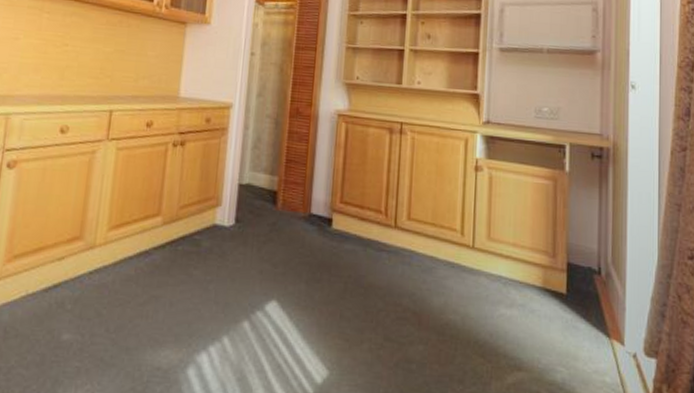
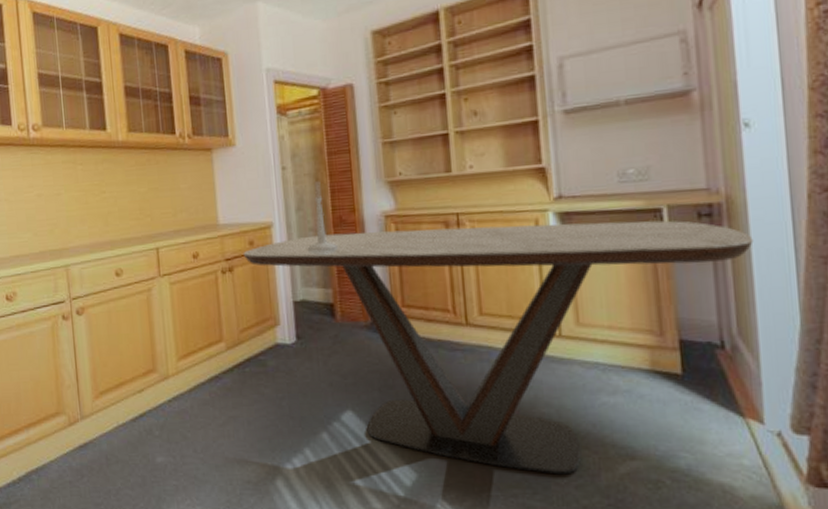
dining table: none [197,122,630,381] -> present [243,220,754,475]
candlestick: none [261,71,290,139] -> present [307,181,338,252]

